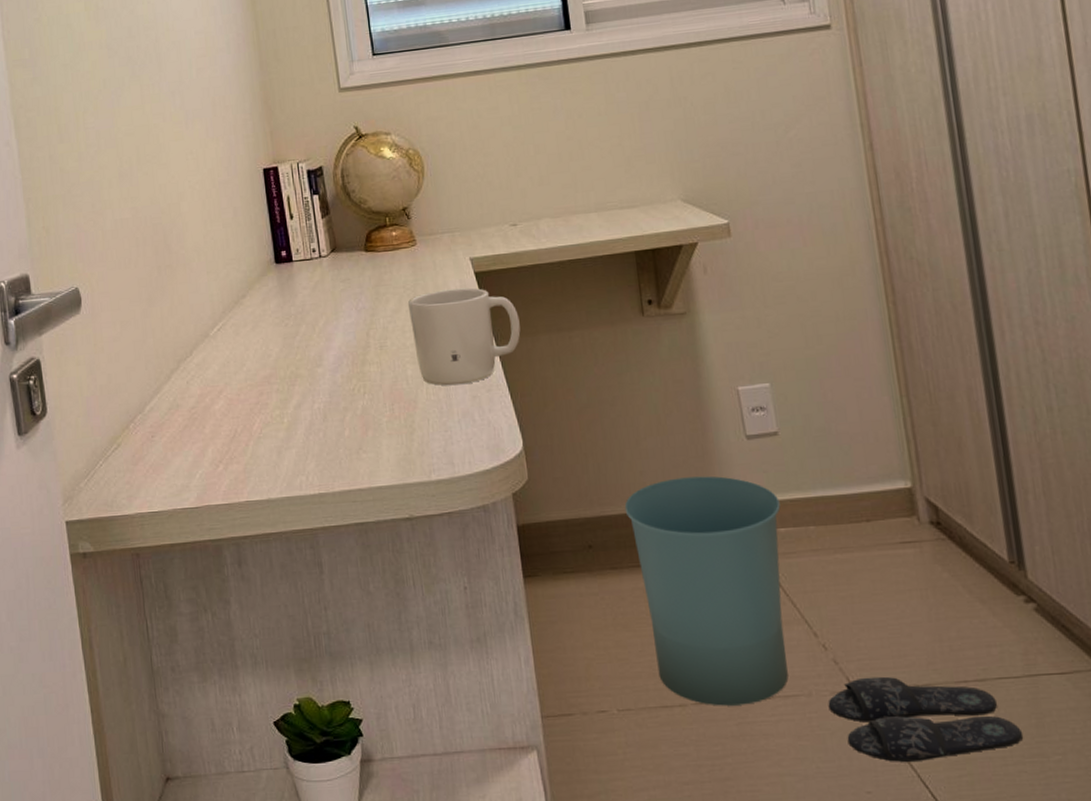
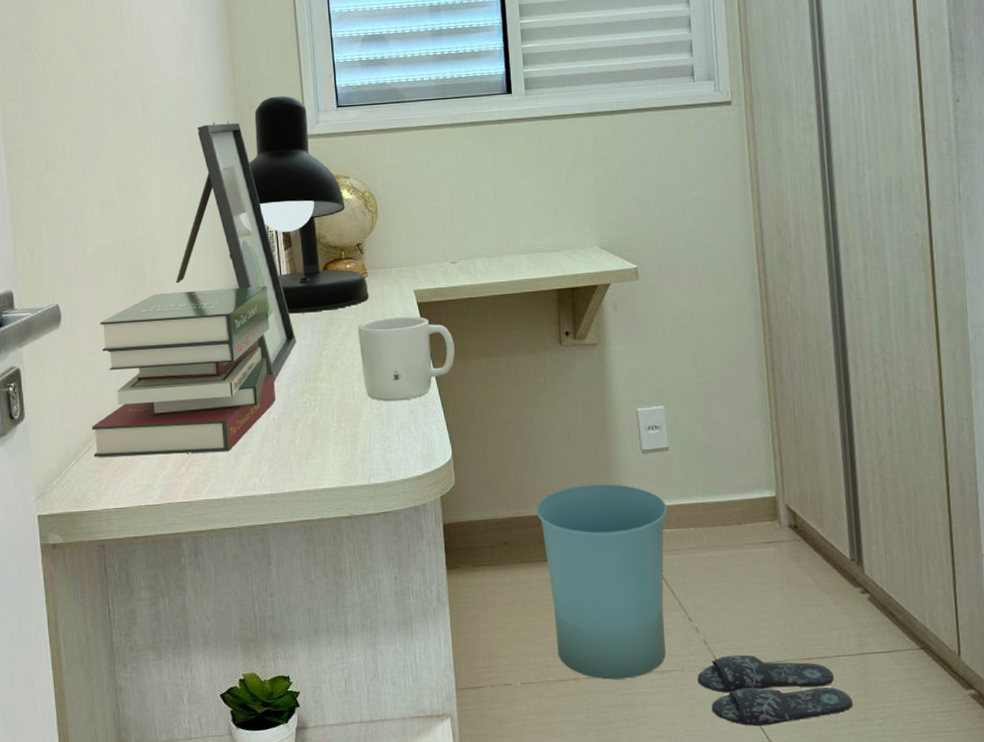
books: none [119,259,320,456] -> present [91,286,276,457]
picture frame: none [204,77,340,366] -> present [176,121,297,381]
desk lamp: none [278,45,419,290] -> present [249,95,369,314]

